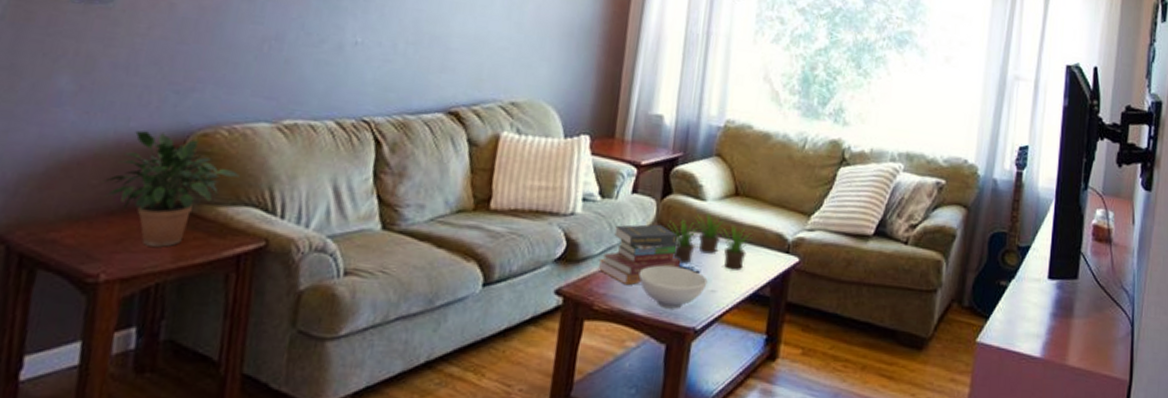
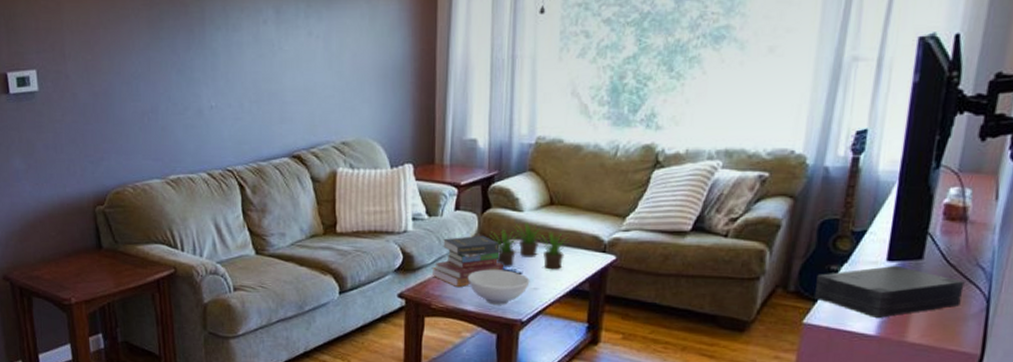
potted plant: present [102,130,240,247] -> none [58,193,147,277]
game console: none [985,283,1113,339] -> present [813,265,965,318]

